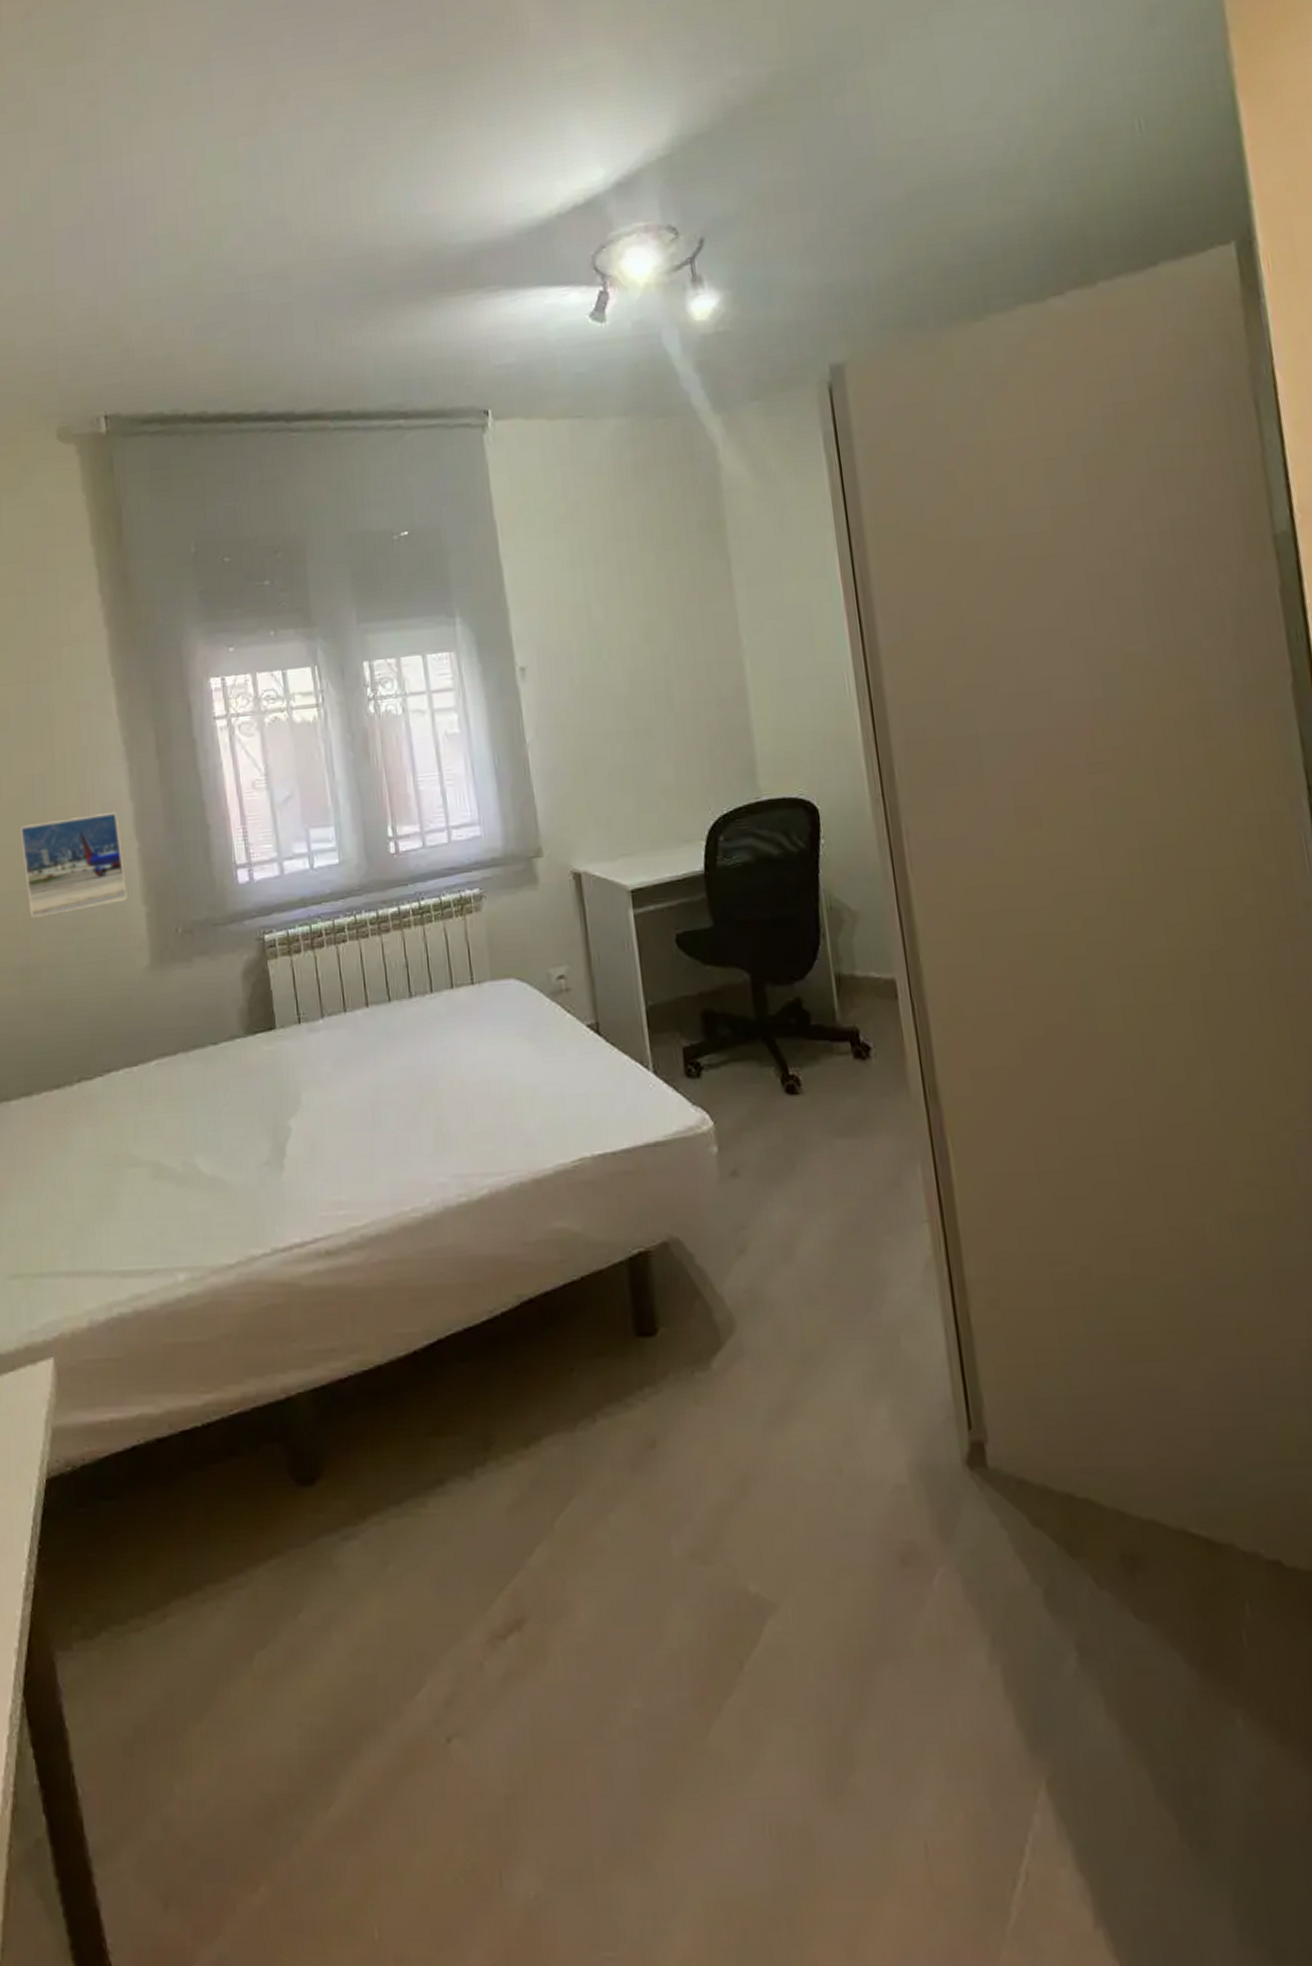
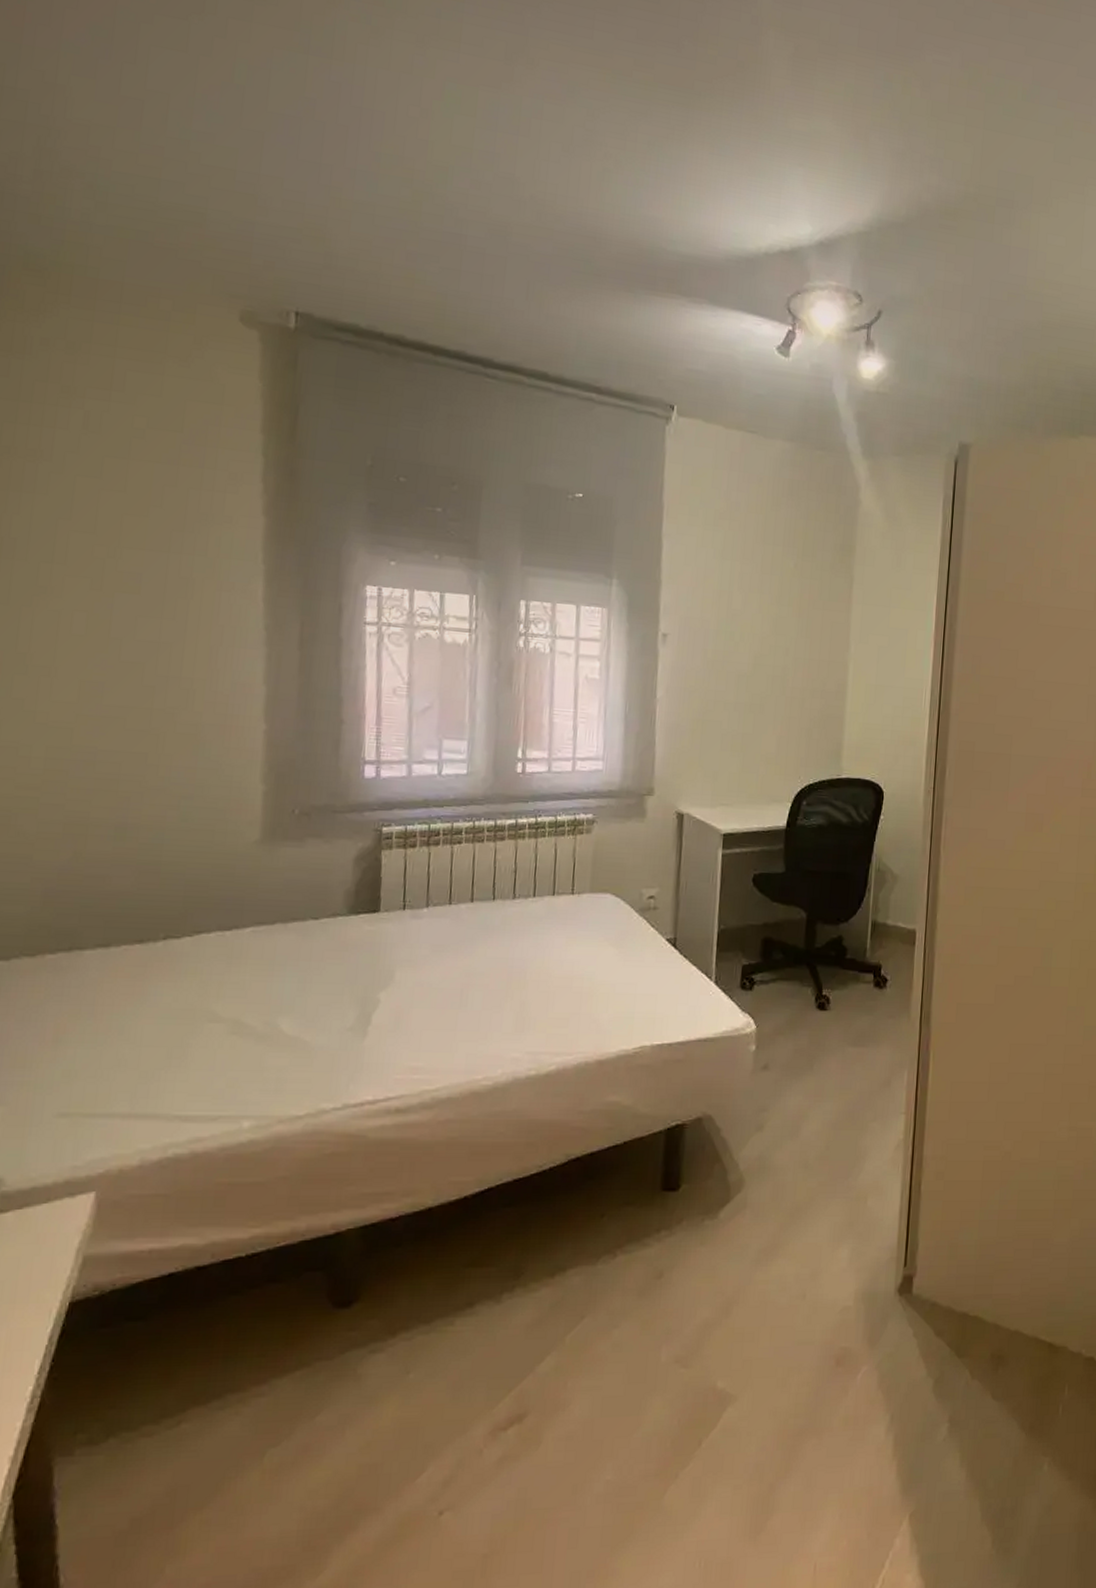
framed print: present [19,811,128,917] -> none [134,689,248,780]

